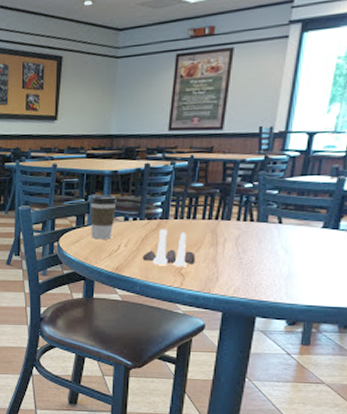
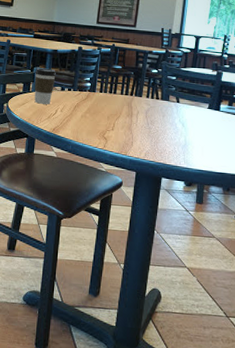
salt and pepper shaker set: present [142,229,196,267] -> none [74,99,116,132]

